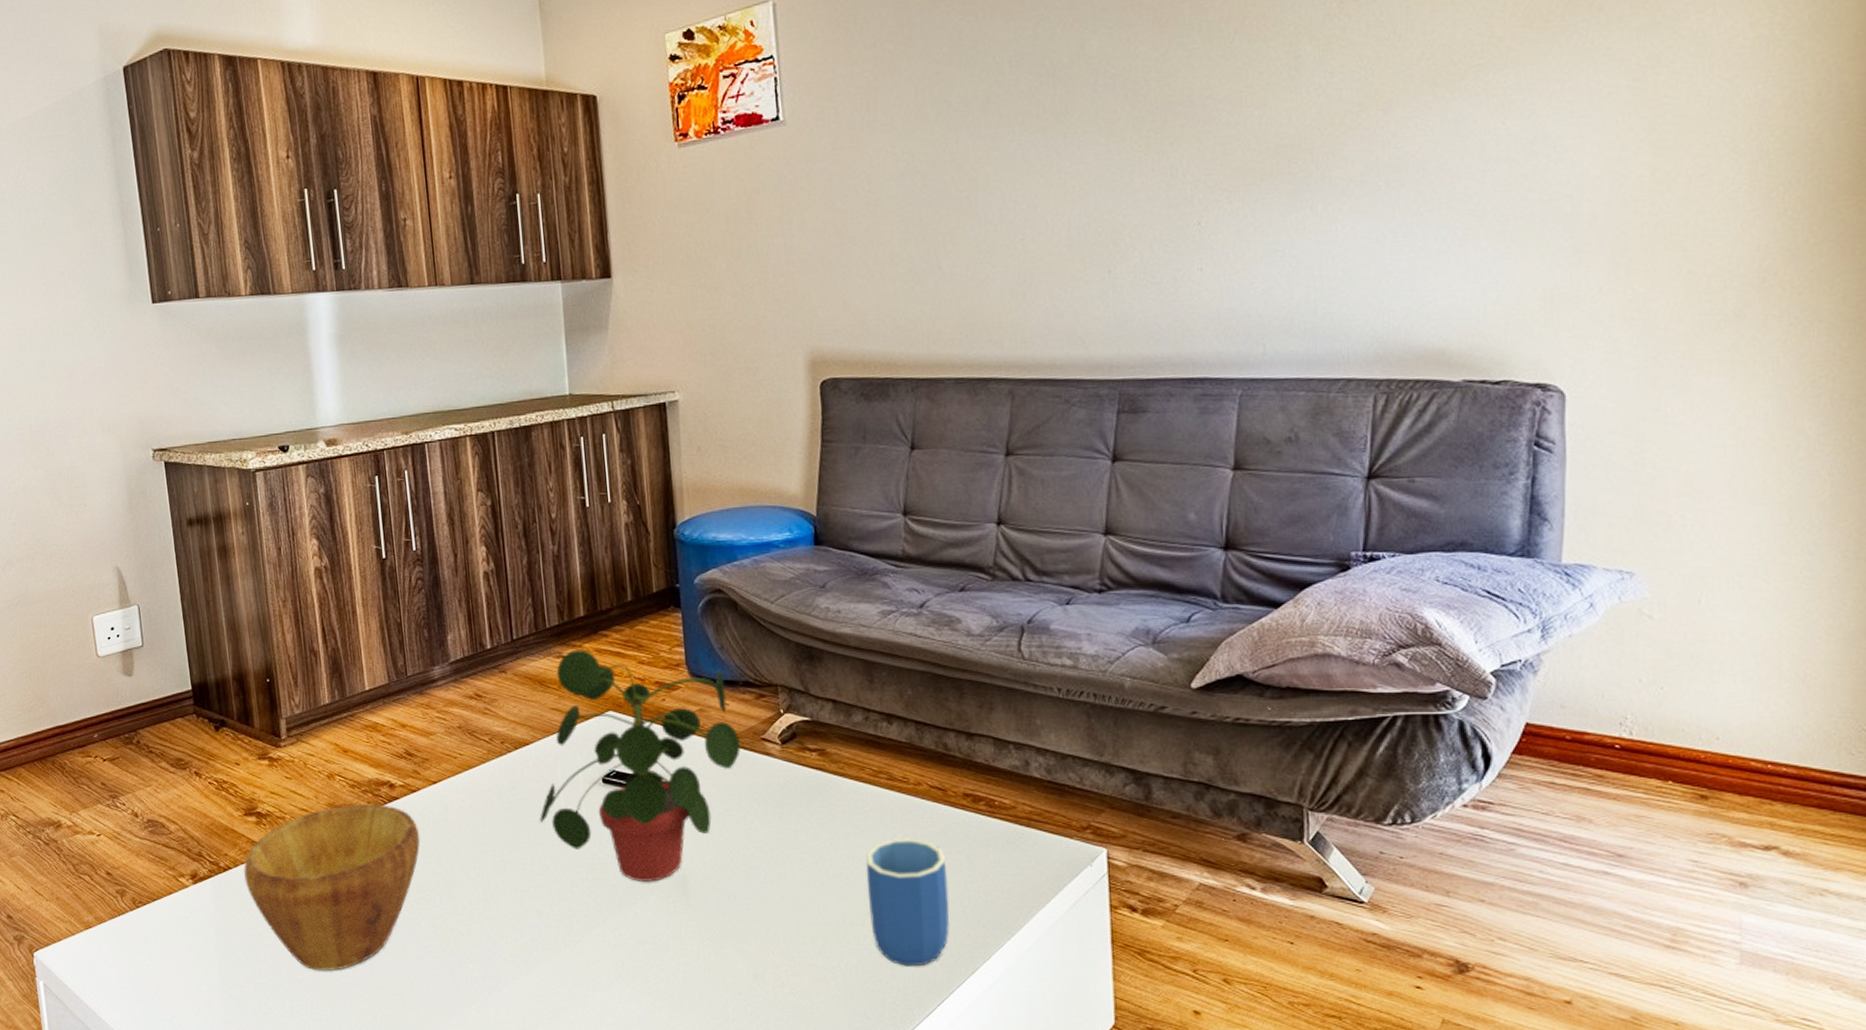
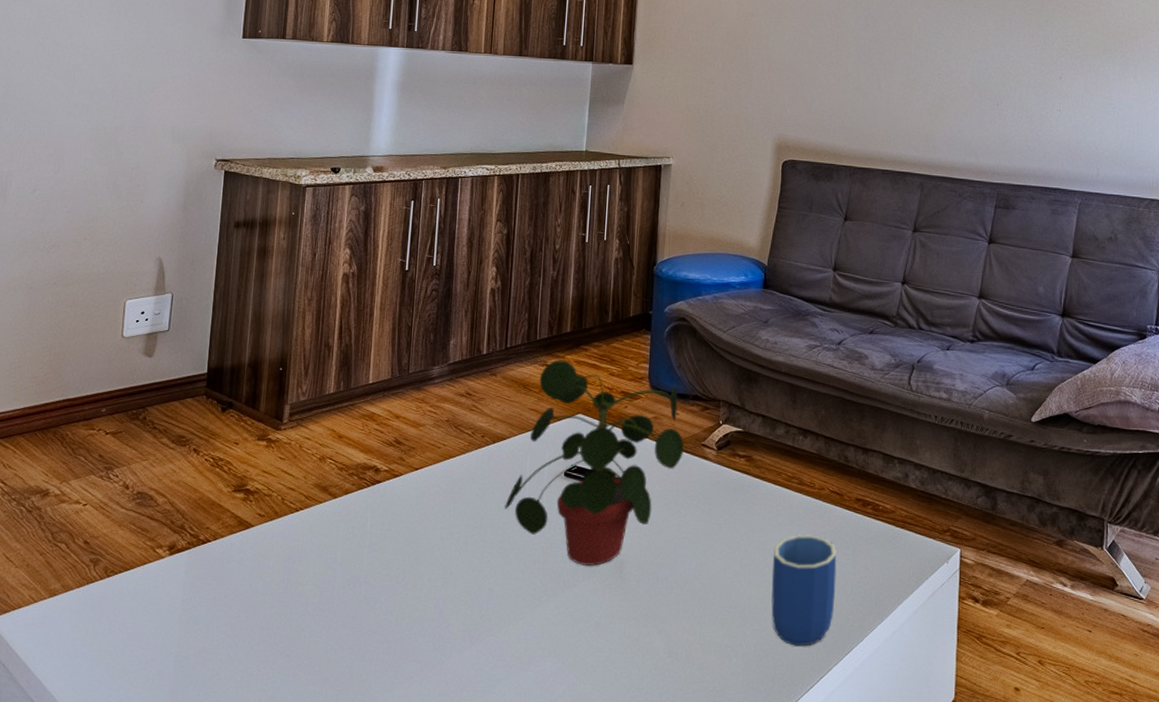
bowl: present [244,803,421,971] -> none [221,485,395,642]

